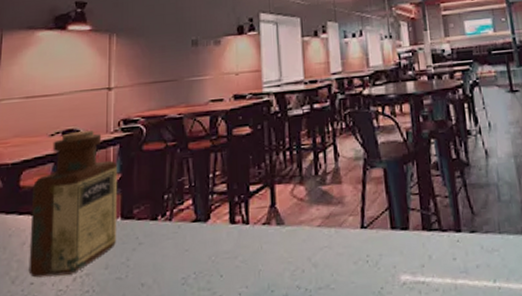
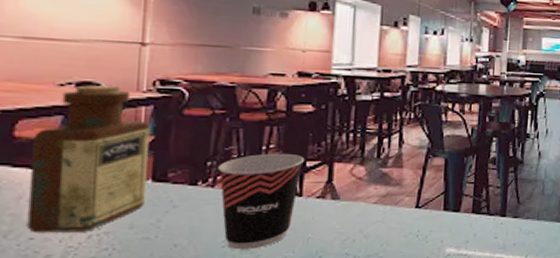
cup: none [173,179,247,287] -> present [218,153,304,250]

